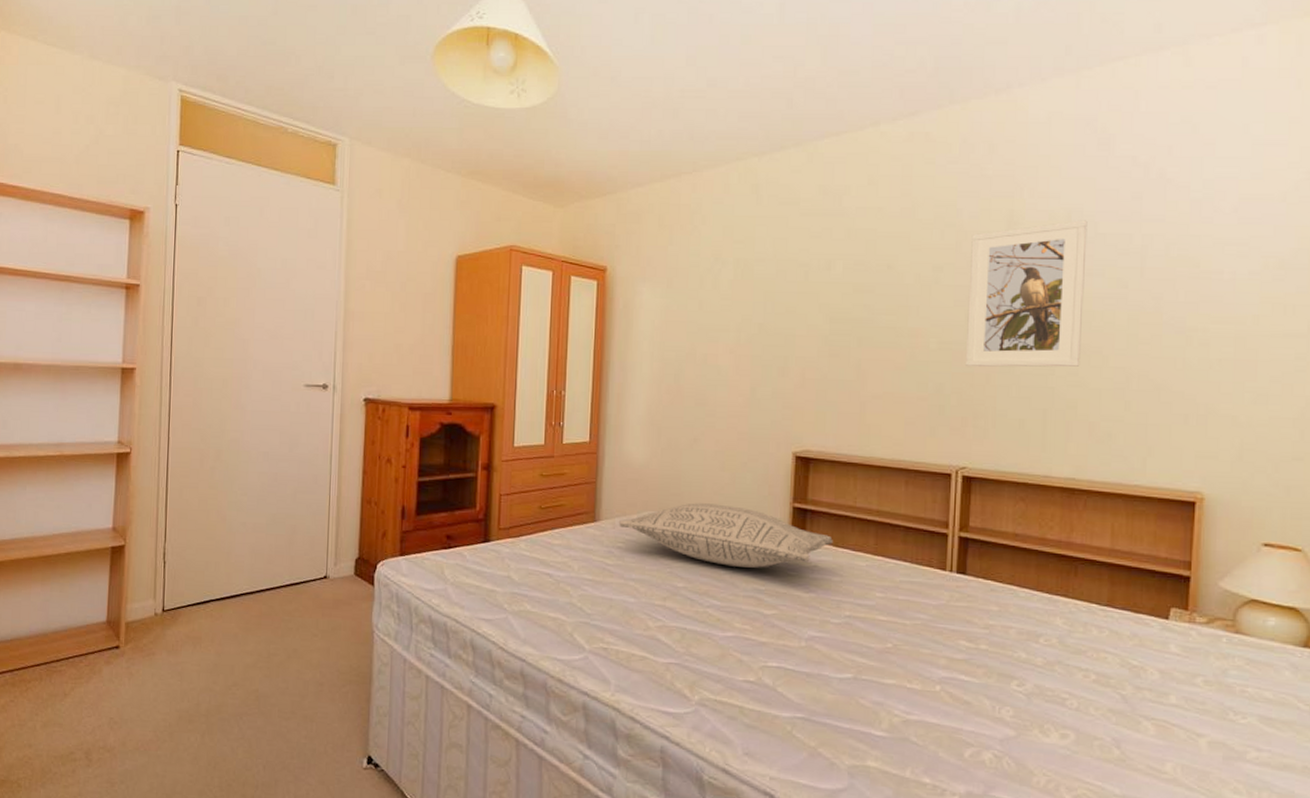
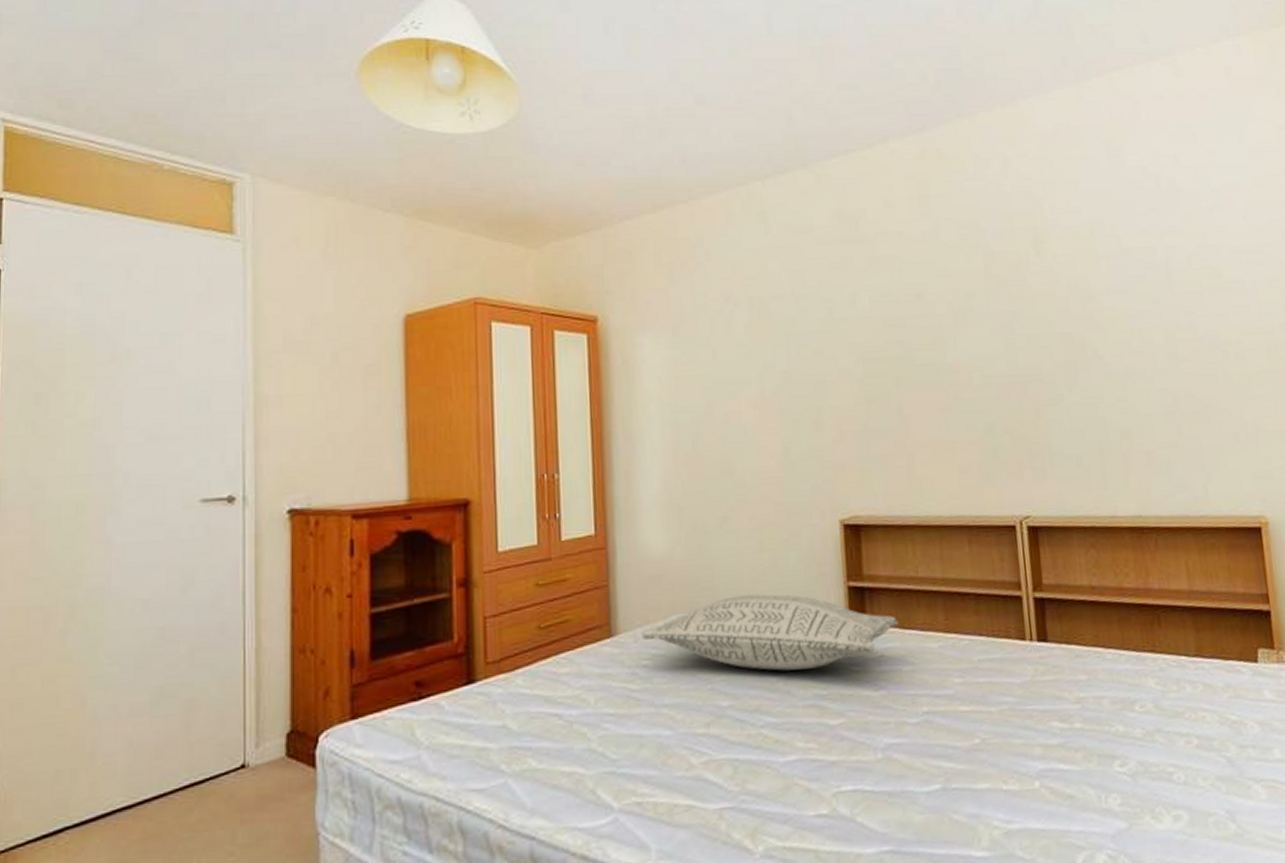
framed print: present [965,220,1088,367] -> none [999,235,1127,402]

